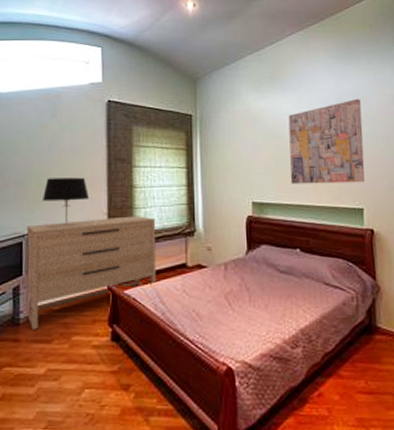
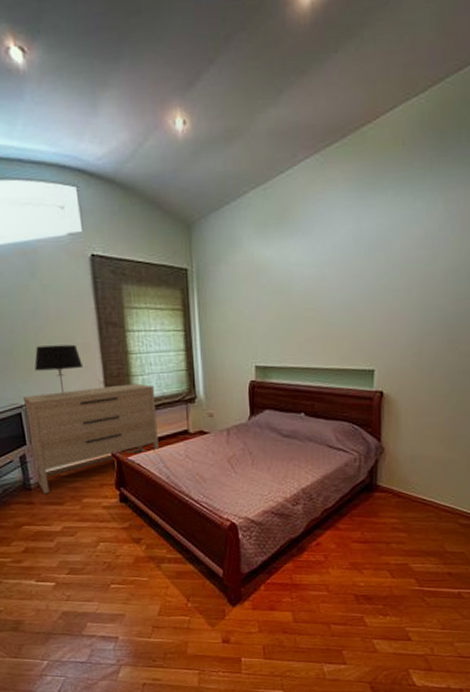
wall art: present [288,98,365,184] -> none [297,241,382,346]

